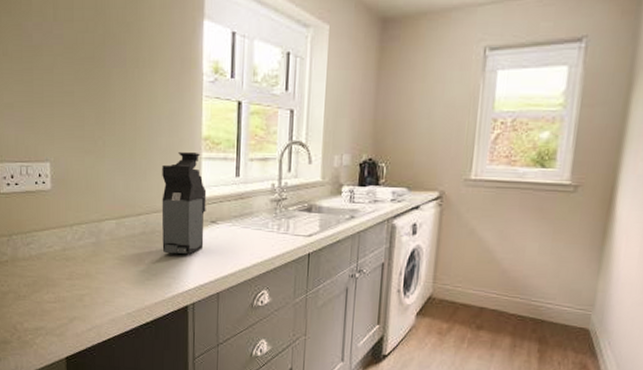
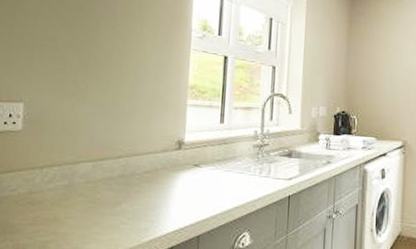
coffee maker: present [161,152,207,254] -> none [141,99,191,197]

